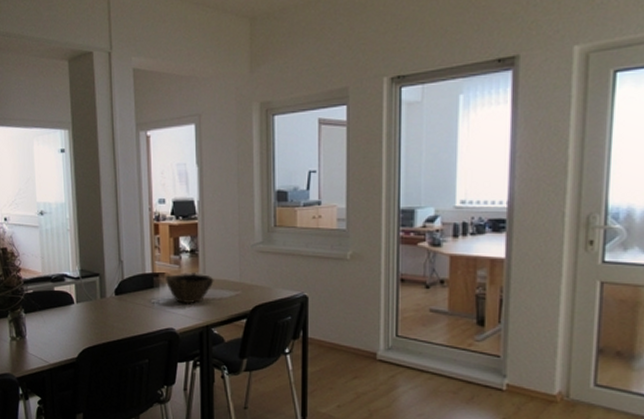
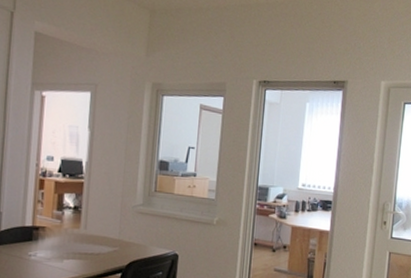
bowl: present [166,273,214,304] -> none [45,228,94,258]

